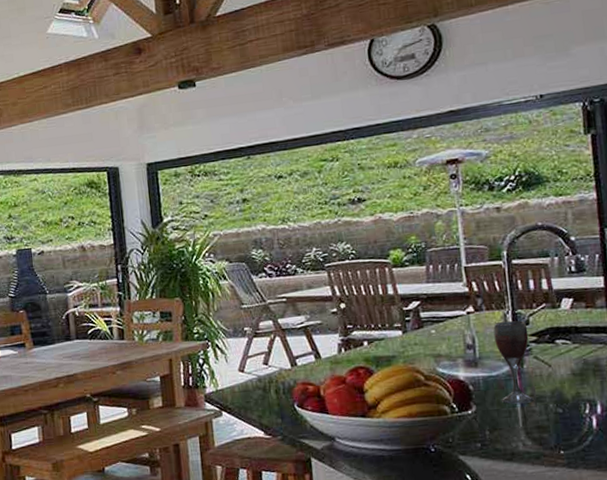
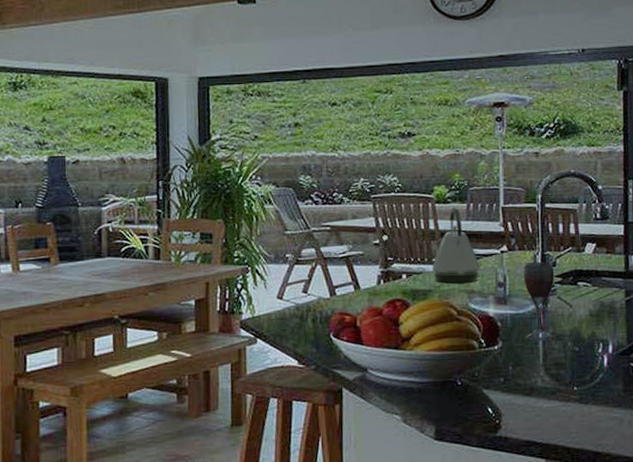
kettle: none [394,270,446,350] -> present [432,208,480,285]

